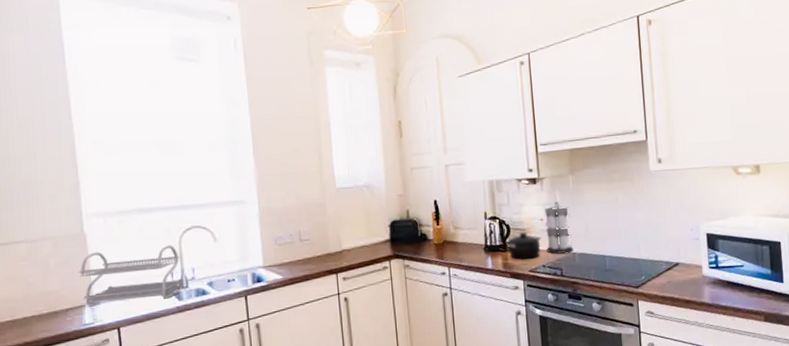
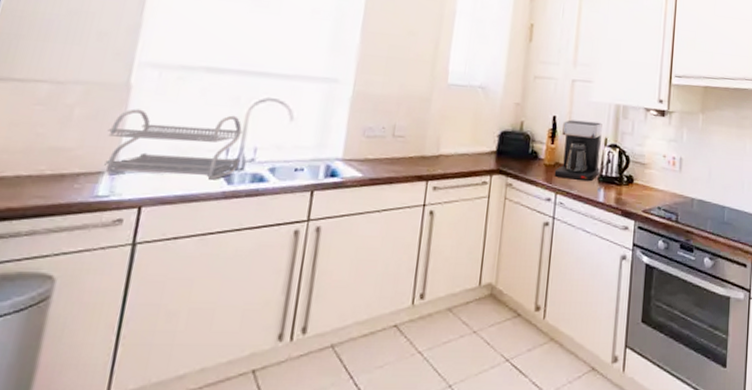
coffee maker: none [444,199,484,254] -> present [554,120,603,182]
saucepan: present [506,231,541,261] -> none [623,166,661,199]
spice rack: present [544,202,574,254] -> none [665,140,695,198]

